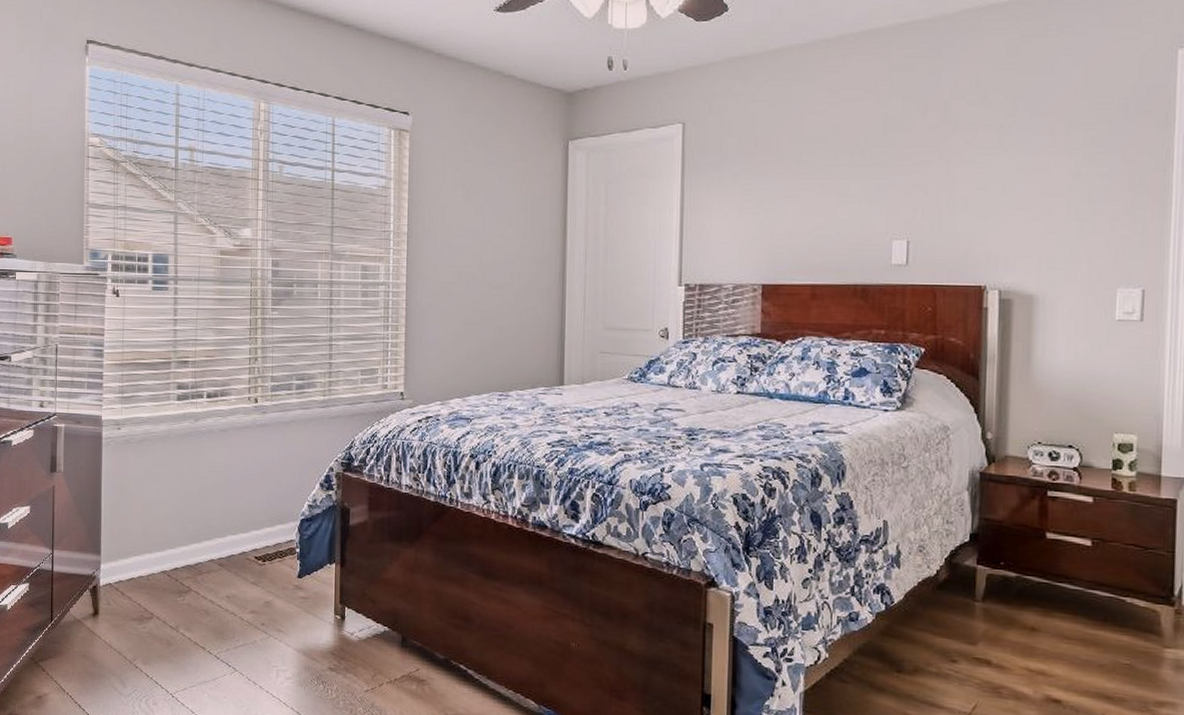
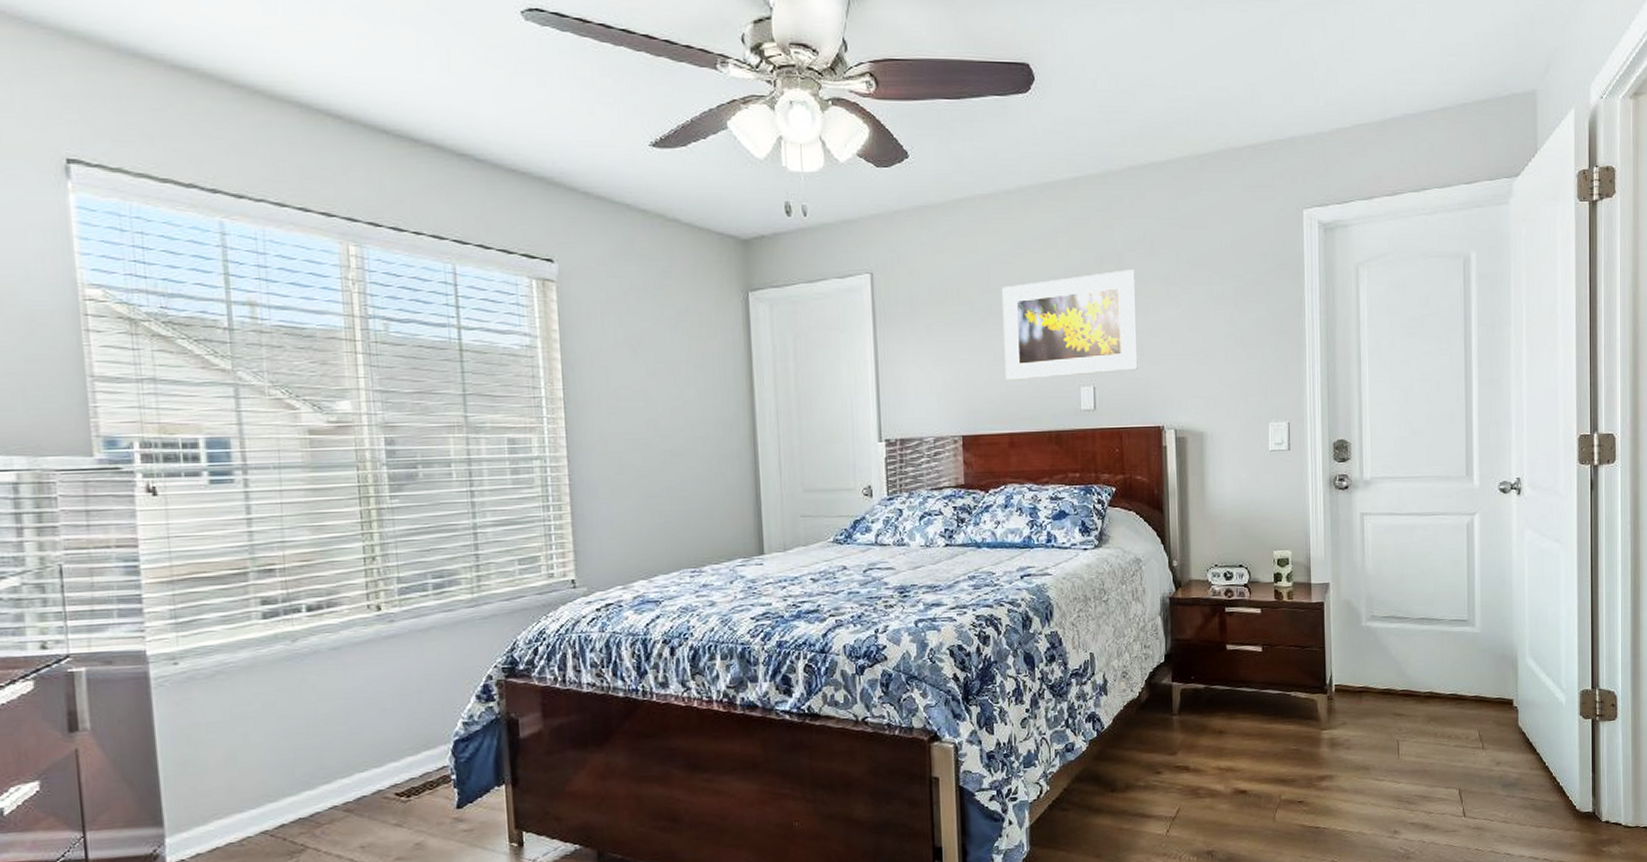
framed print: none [812,118,964,231] -> present [1001,269,1138,381]

